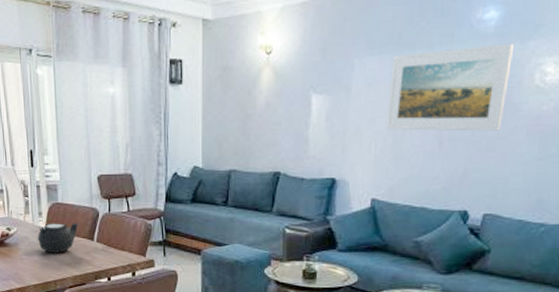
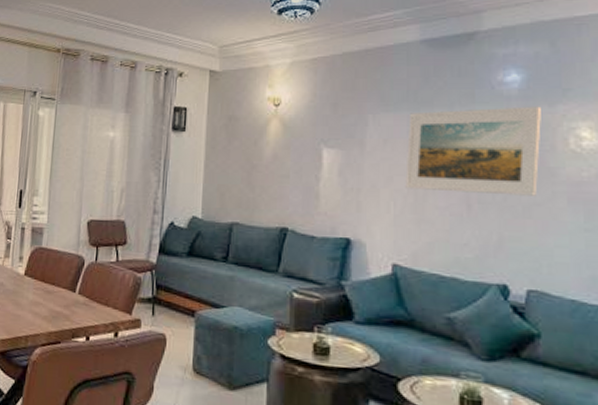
teapot: present [38,223,79,253] -> none [14,269,61,304]

